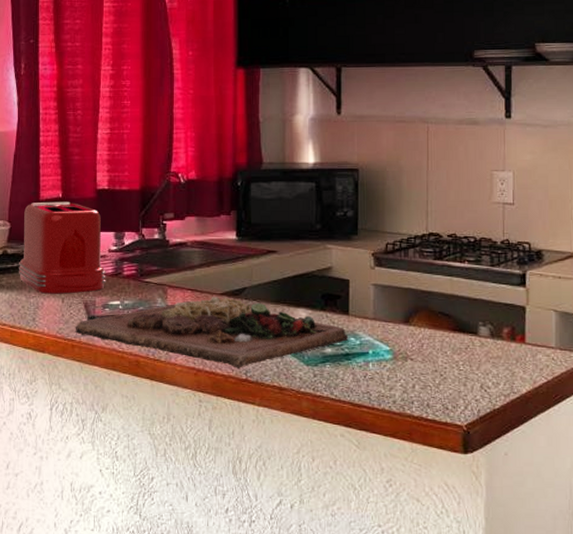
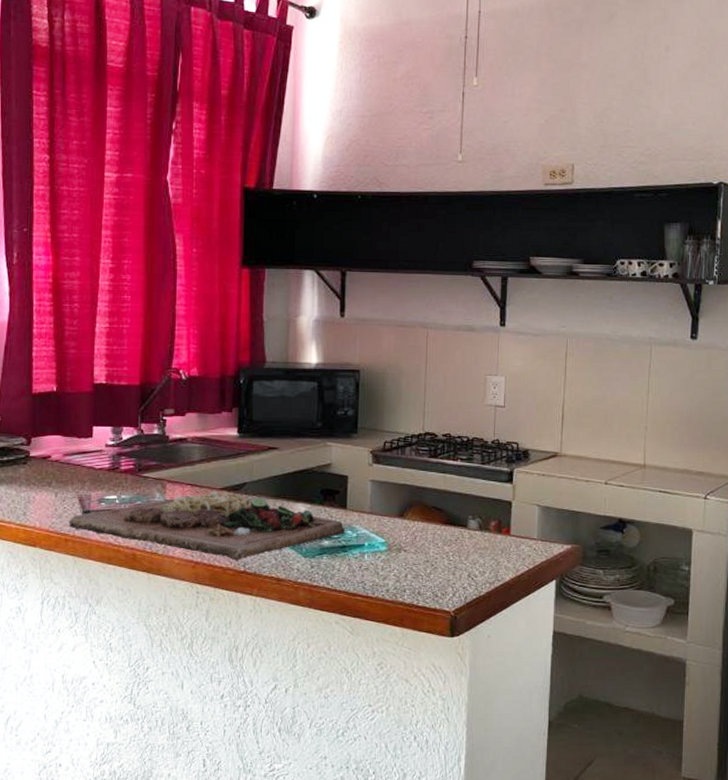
toaster: present [18,201,106,294] -> none [8,395,103,488]

